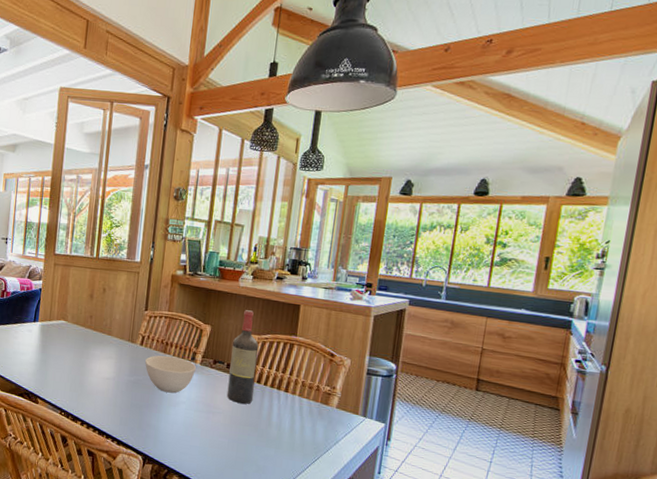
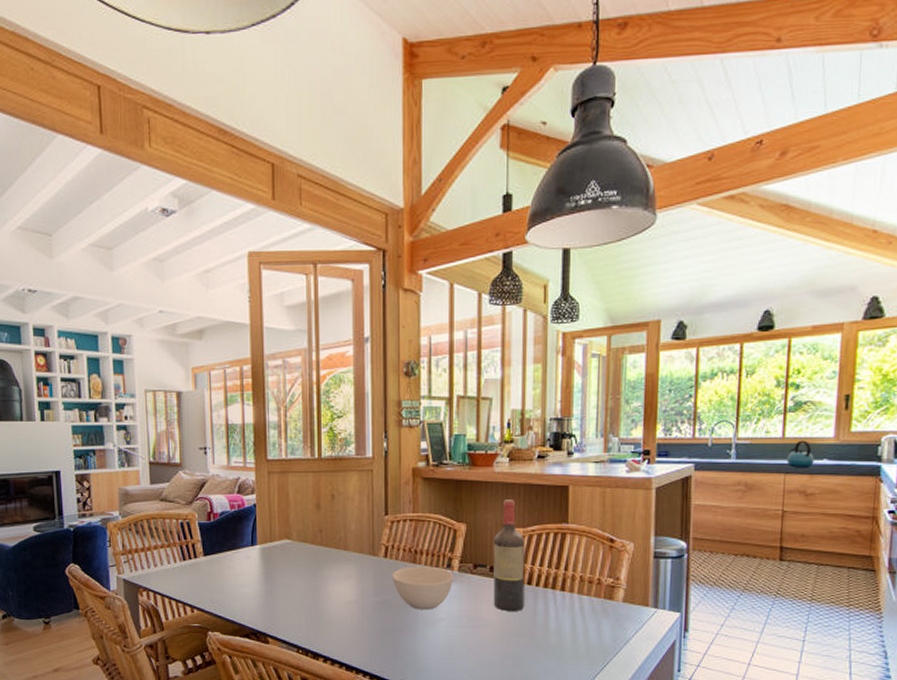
kettle: none [489,290,514,315] -> present [787,440,814,468]

